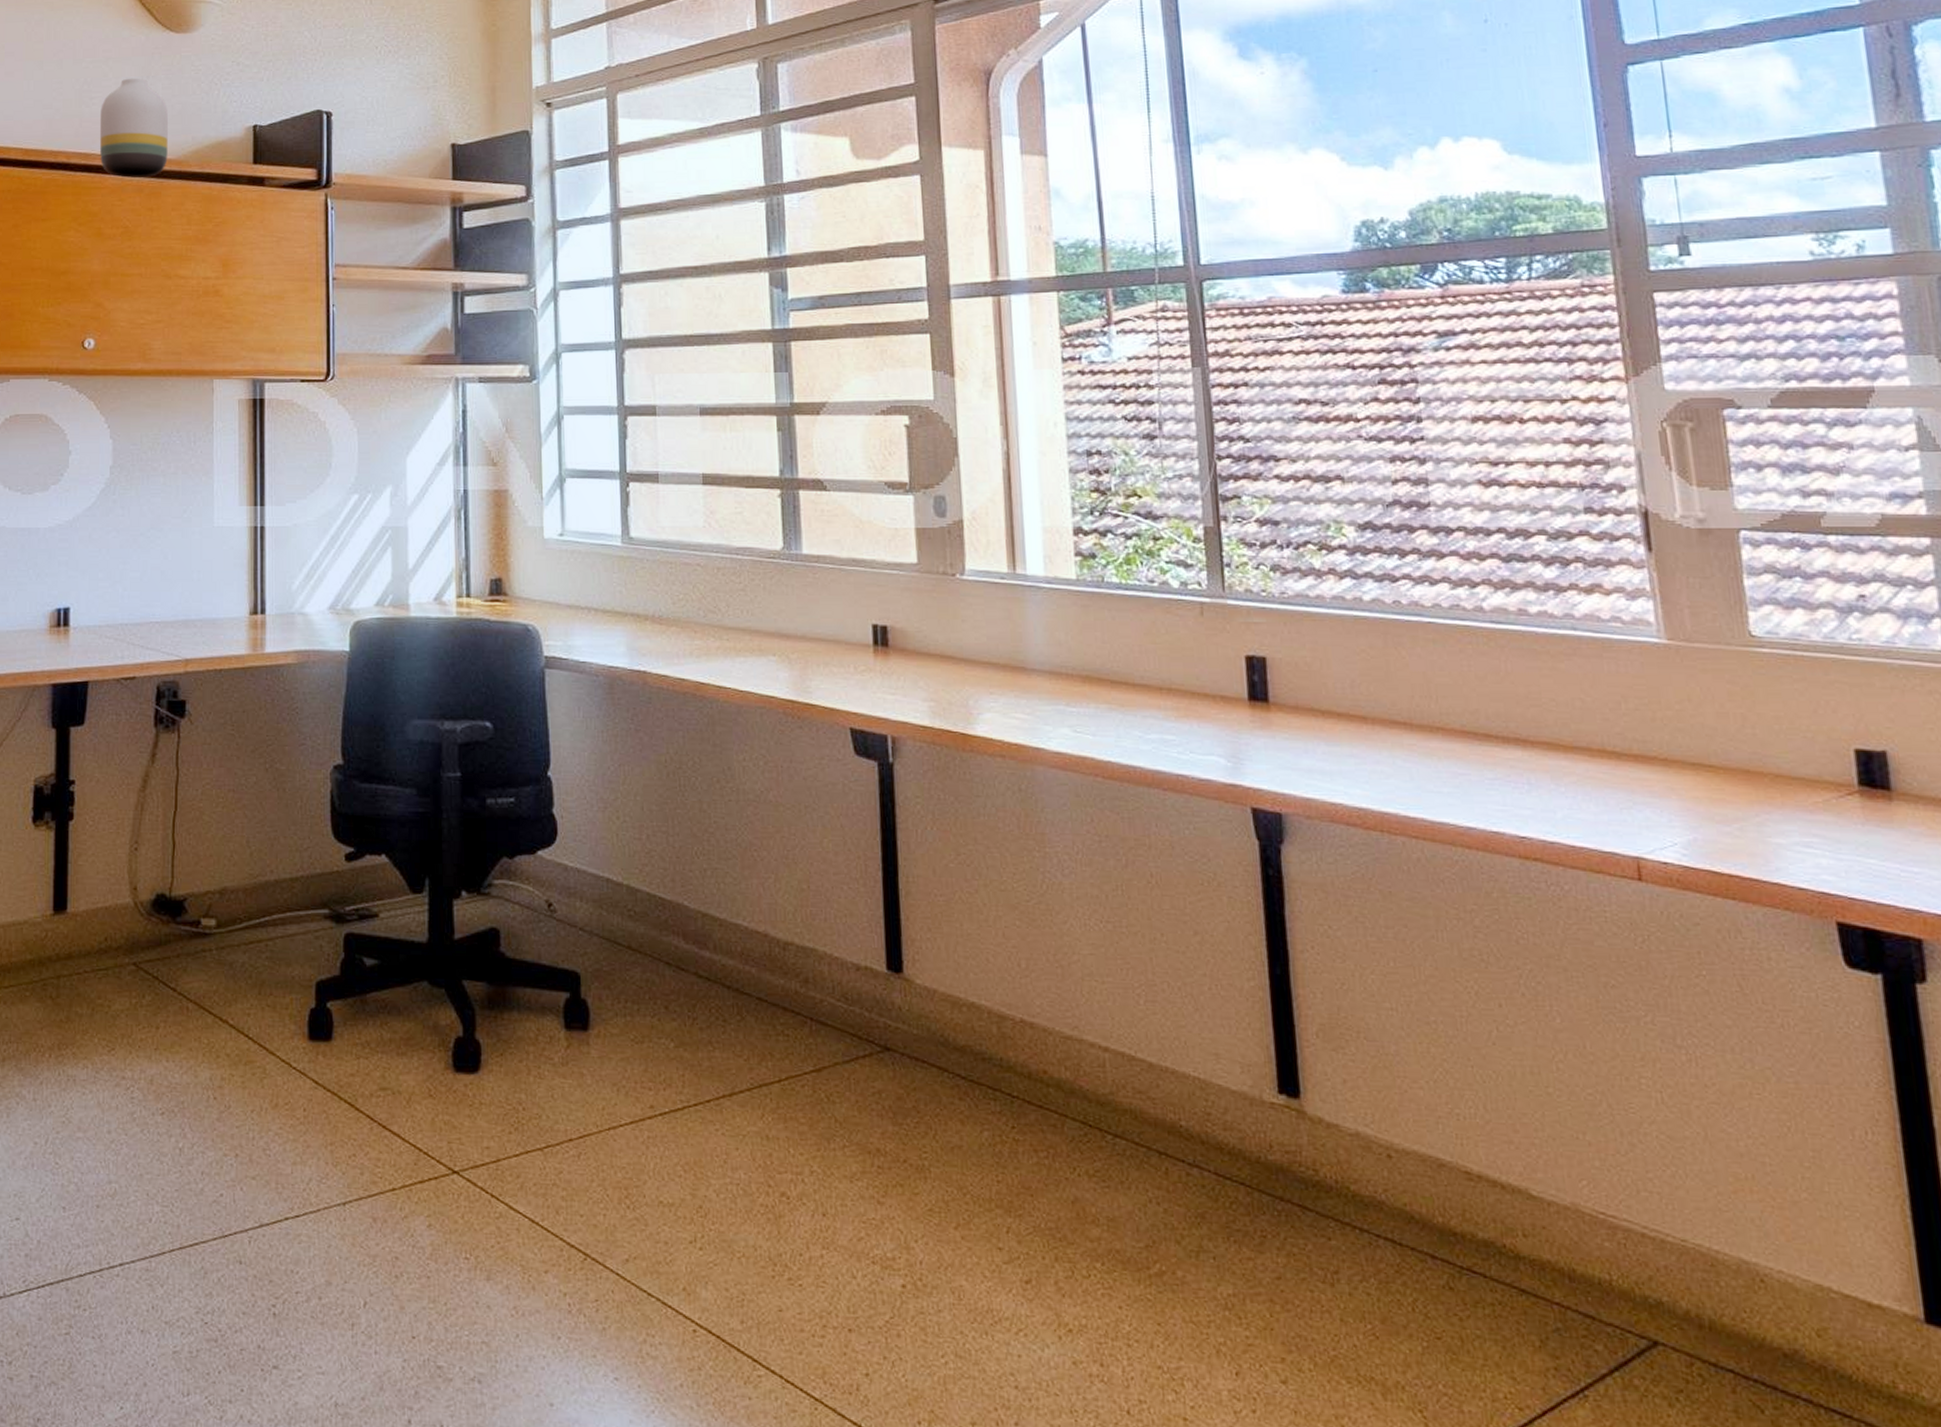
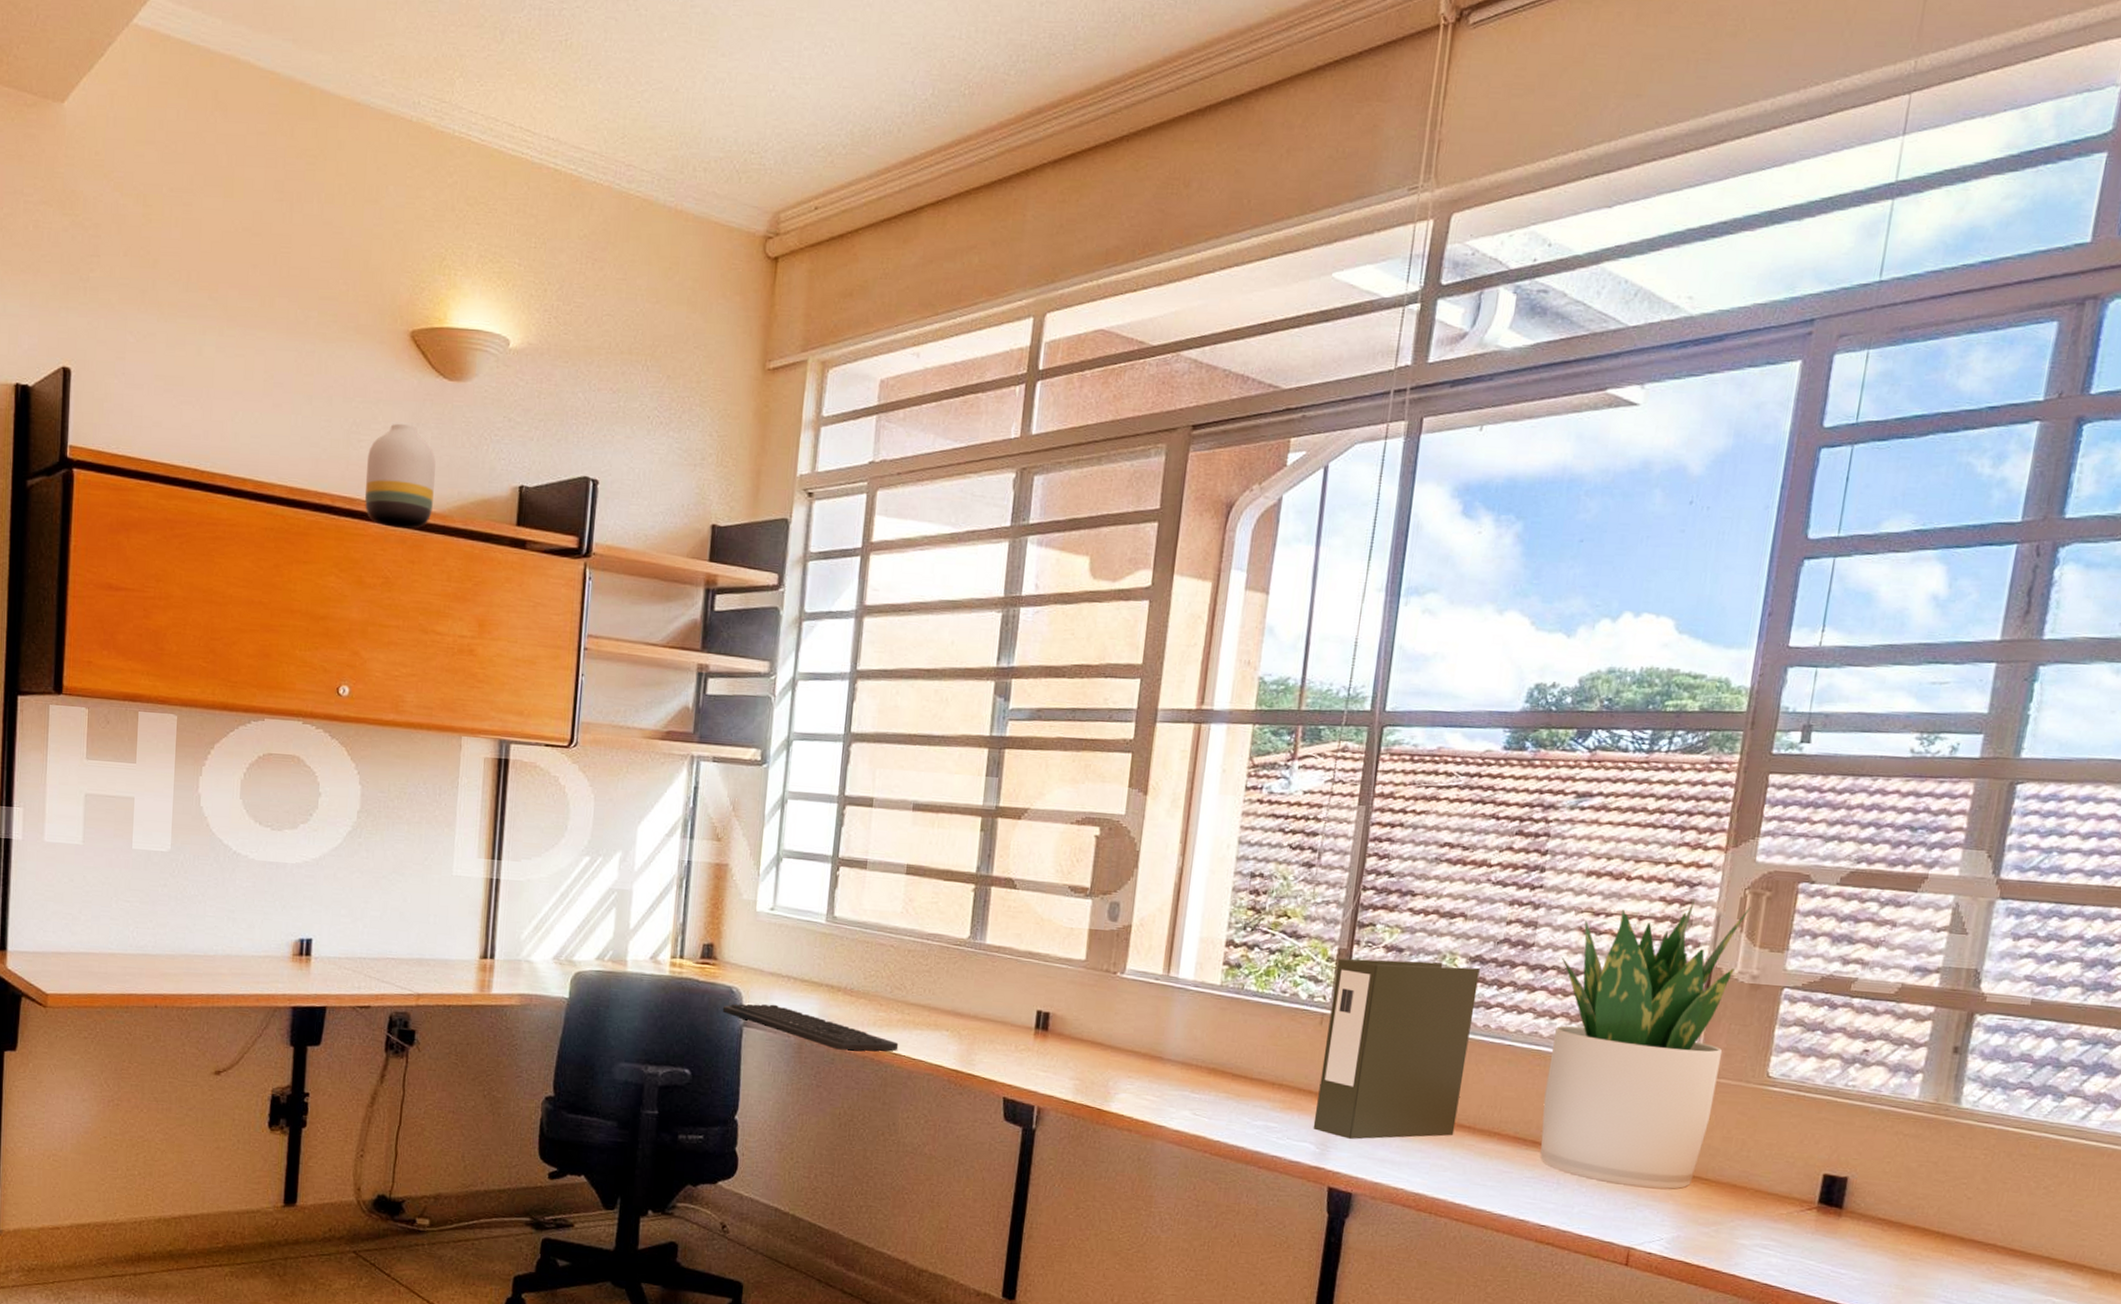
computer keyboard: none [519,640,722,688] -> present [722,1003,899,1051]
binder: none [1207,534,1388,748] -> present [1313,958,1480,1139]
planter: none [1465,437,1695,782] -> present [1539,899,1751,1190]

